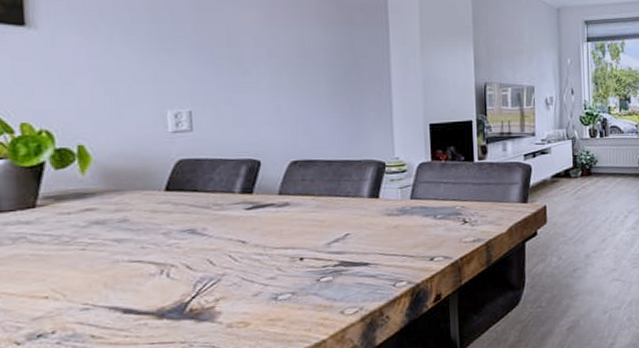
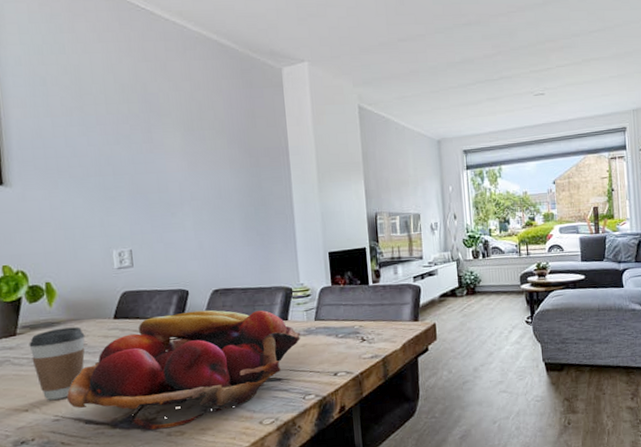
coffee cup: none [52,199,128,285] -> present [29,327,85,400]
fruit basket: none [101,183,394,321] -> present [67,310,301,430]

